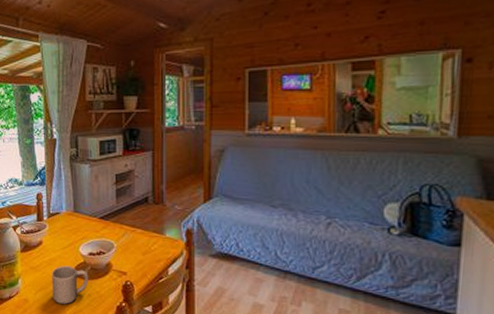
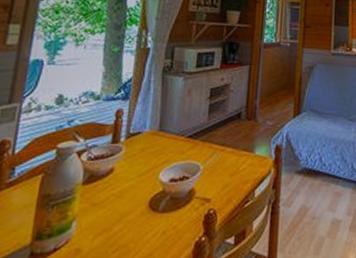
mug: present [52,265,89,304] -> none [116,197,166,249]

